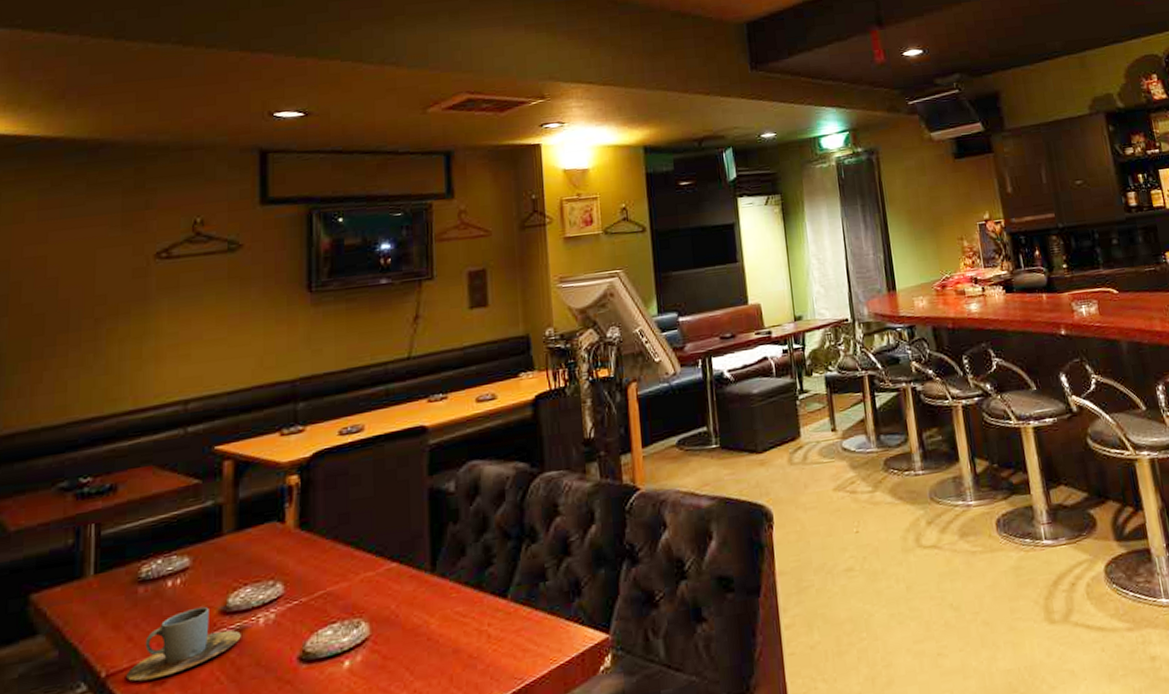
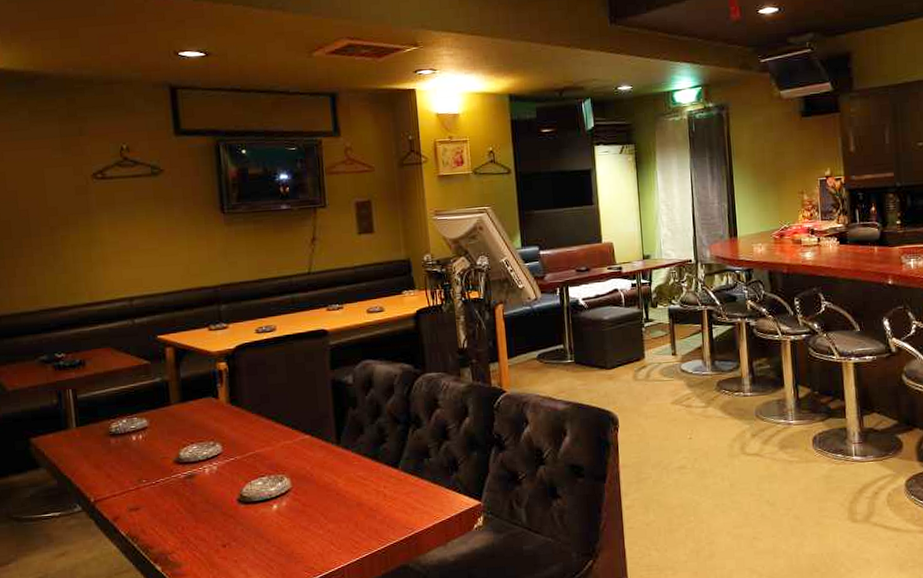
cup: present [126,606,241,682] -> none [109,456,192,507]

